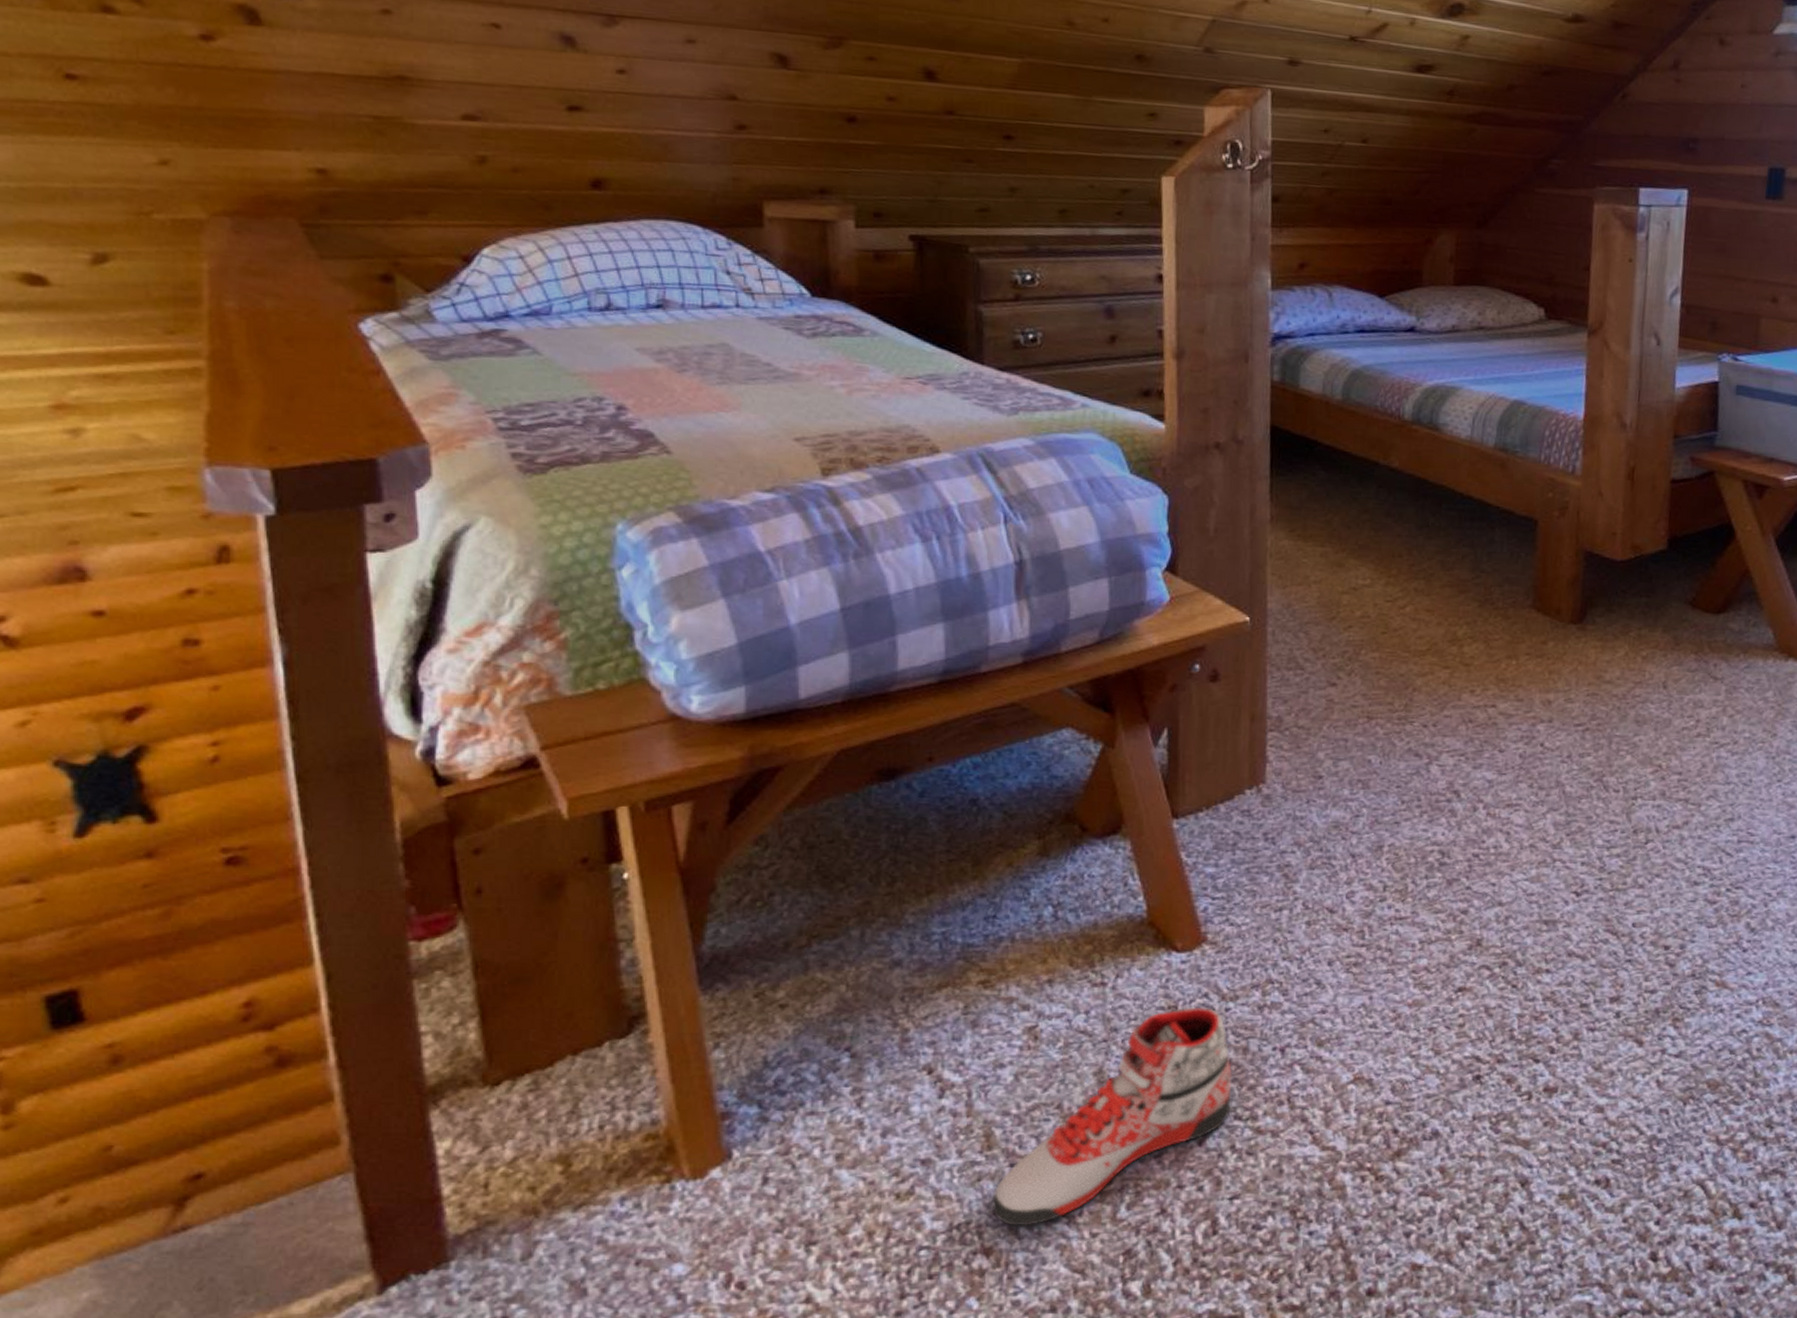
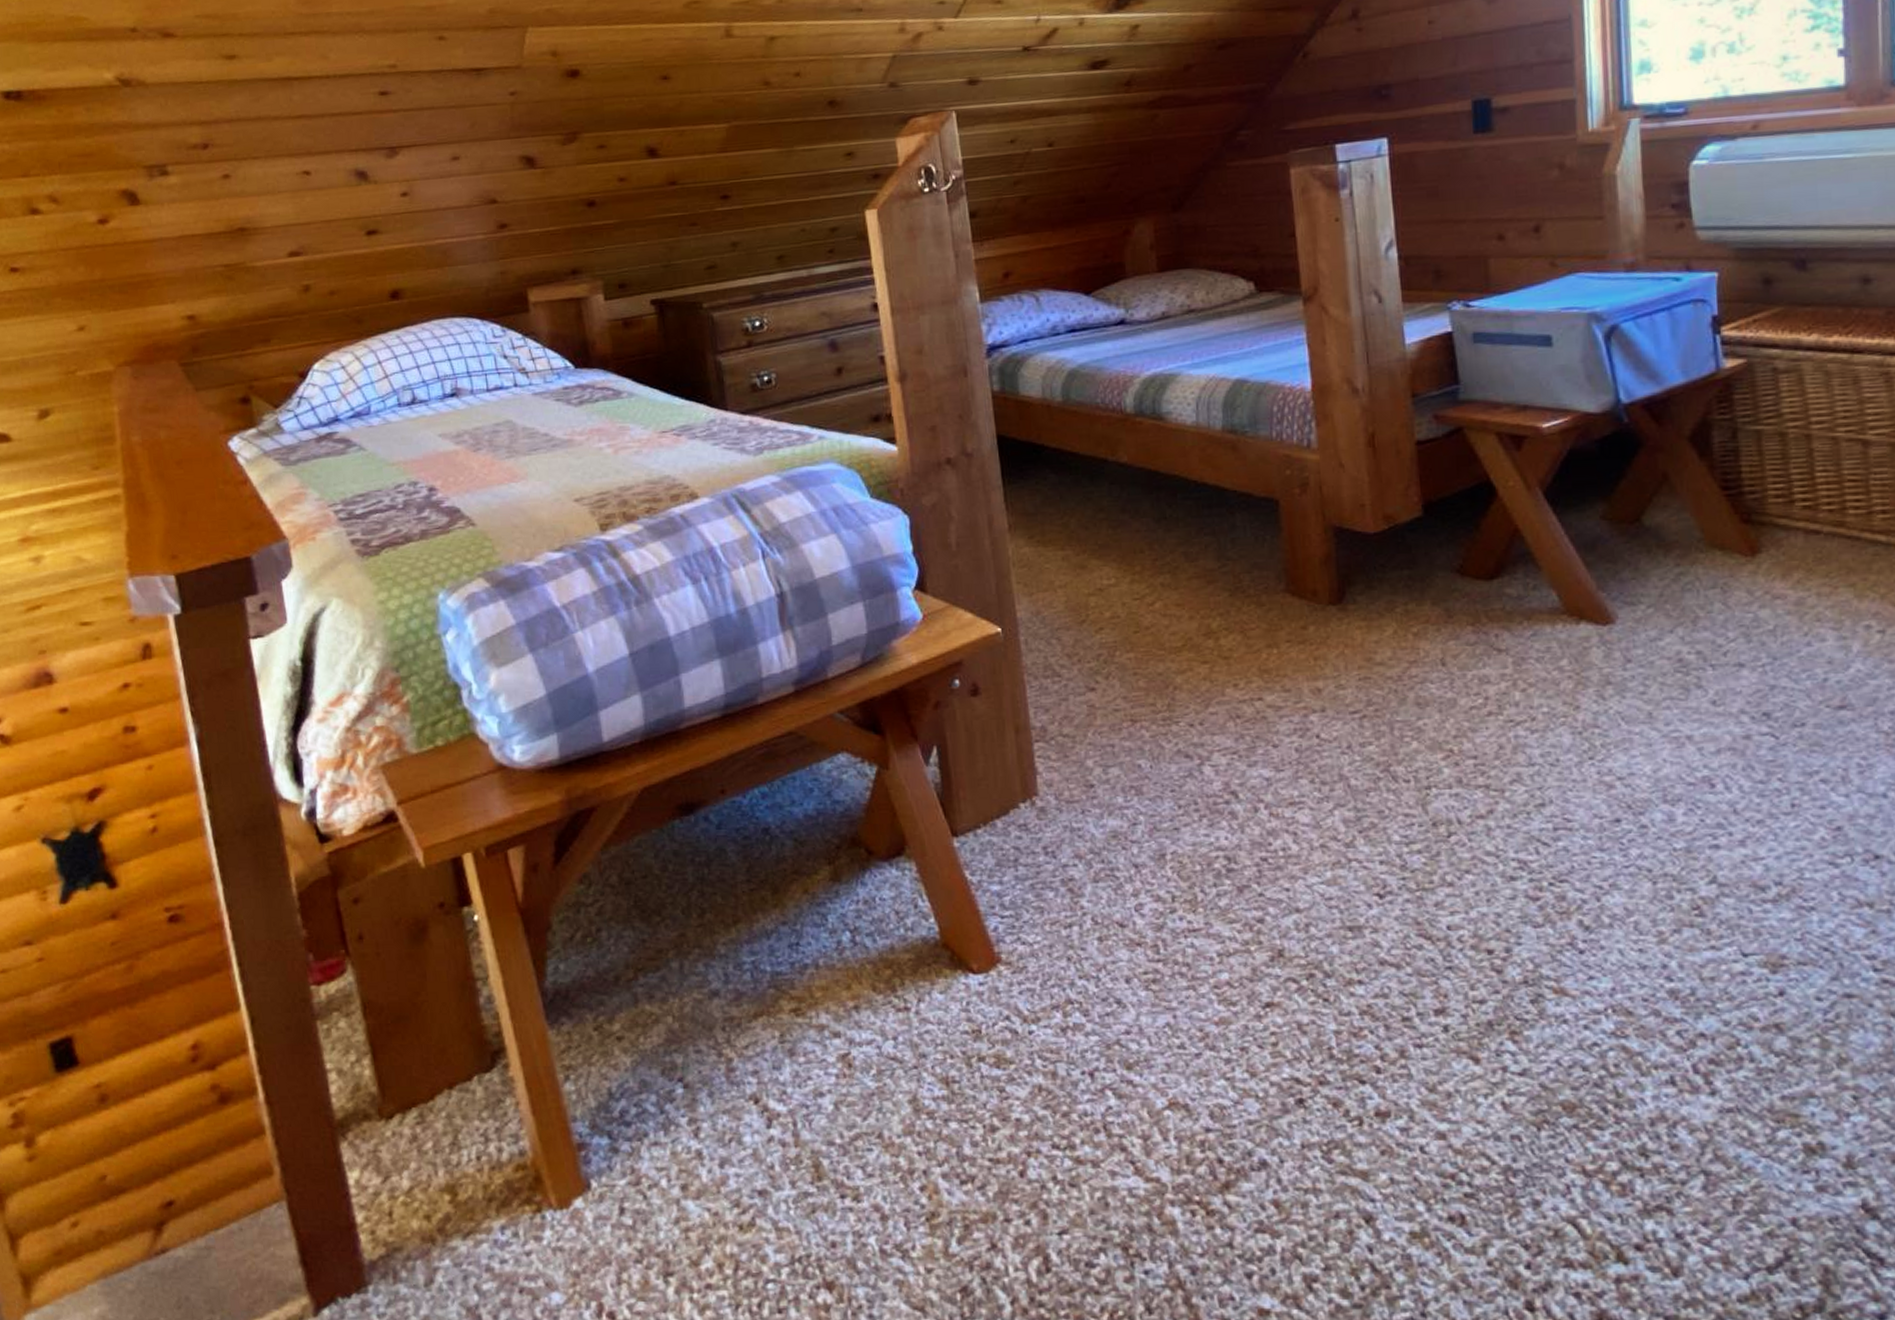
sneaker: present [991,1006,1232,1227] -> none [827,1029,1048,1261]

